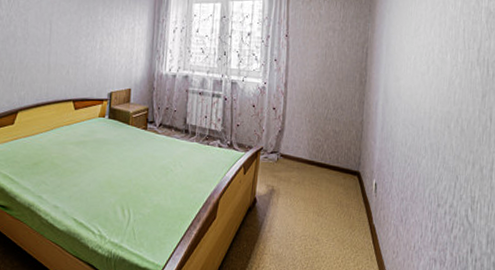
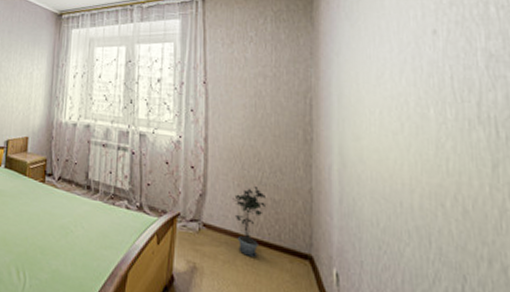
potted plant: none [304,120,330,177] -> present [233,185,267,257]

